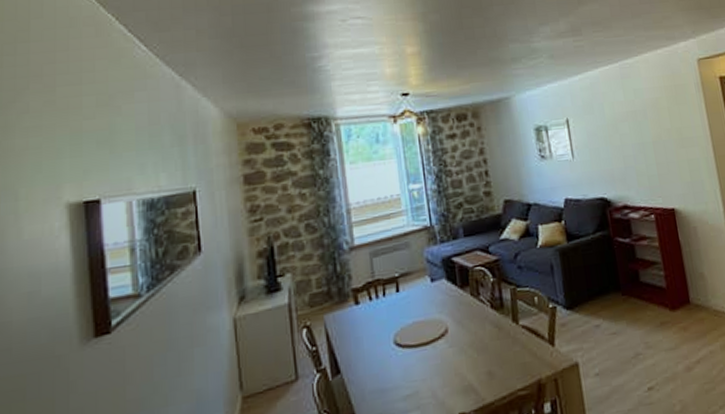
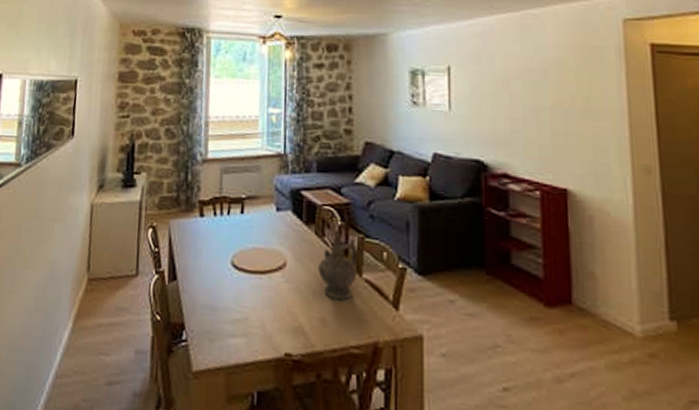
ceremonial vessel: none [478,288,514,352] -> present [318,231,359,301]

